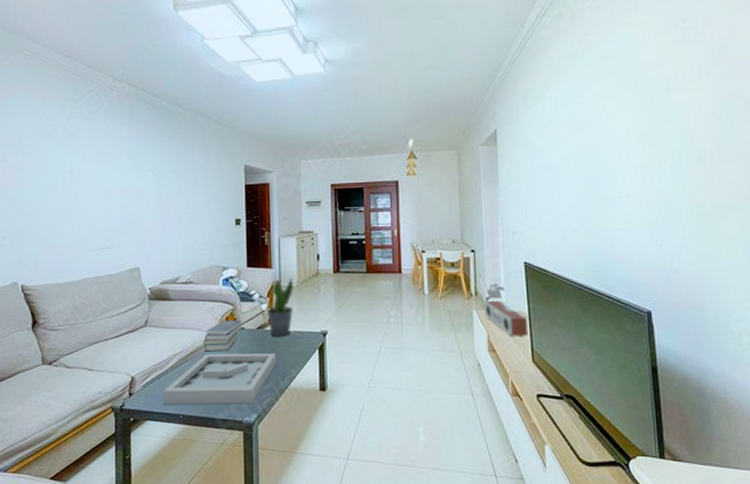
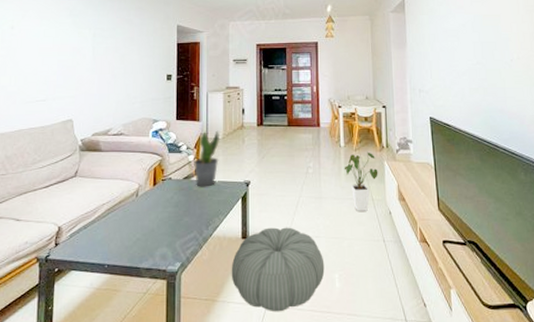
decorative tray: present [163,353,277,405] -> none [89,202,202,254]
books: present [203,320,243,352] -> none [131,171,171,202]
pouf: none [309,379,408,465] -> present [231,227,325,312]
house plant: none [428,300,466,363] -> present [344,152,378,211]
speaker: present [484,301,527,337] -> none [394,153,433,186]

